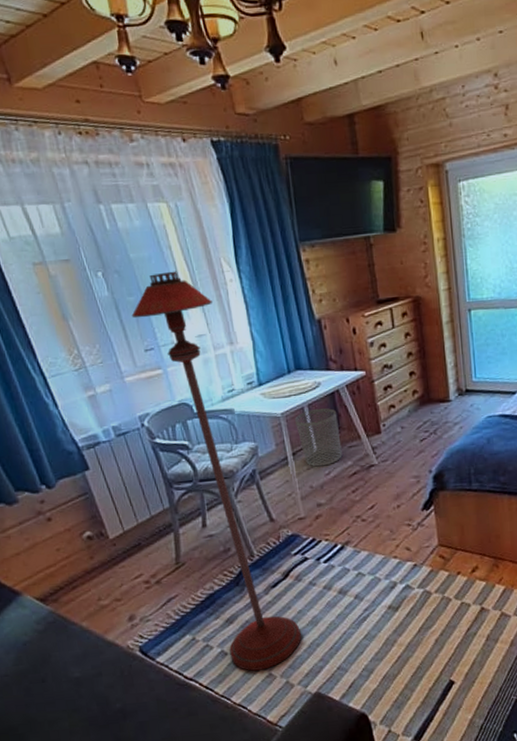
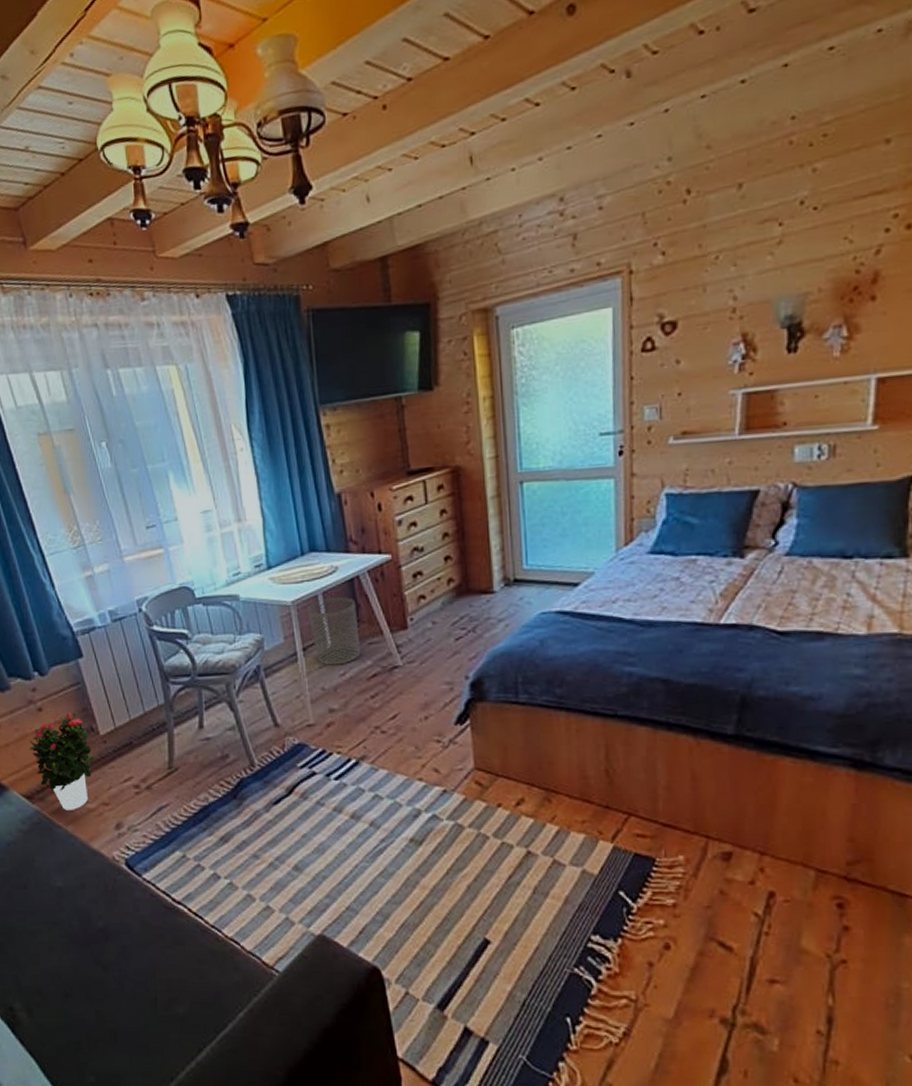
potted flower: none [40,518,105,609] -> present [29,710,94,810]
floor lamp: present [131,271,301,671] -> none [134,440,305,901]

